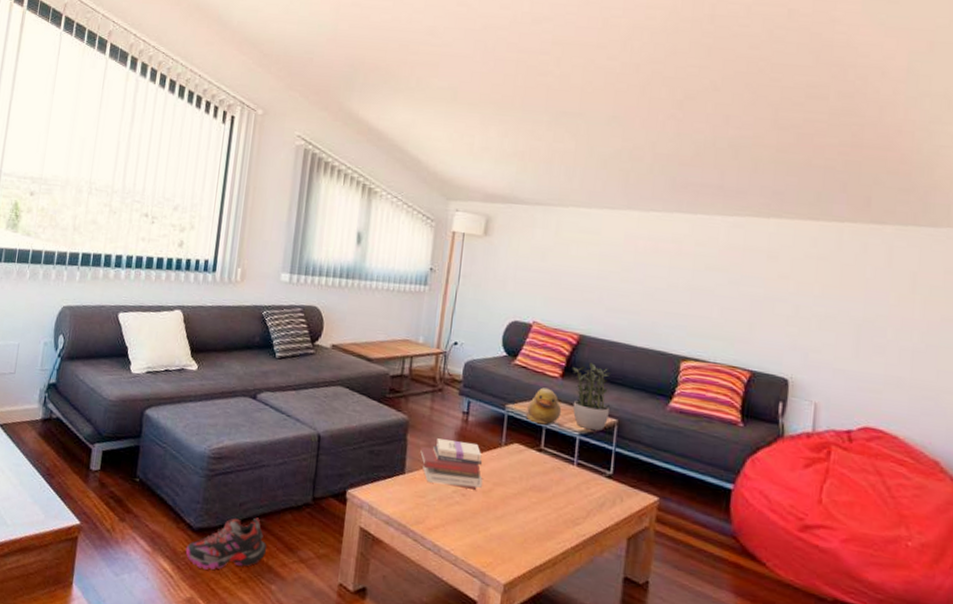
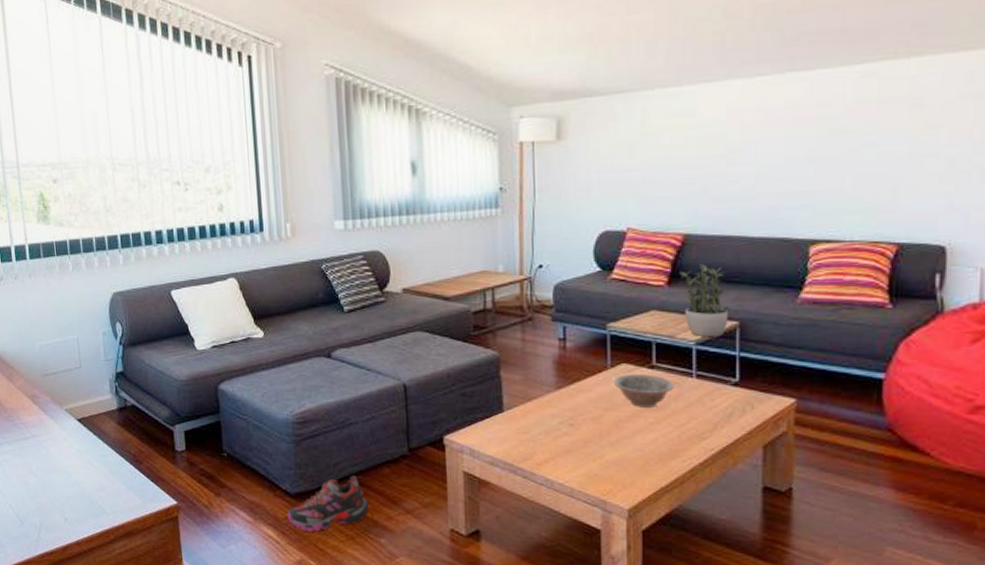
books: present [420,438,483,490] -> none [517,370,591,418]
decorative bowl: none [504,453,558,488] -> present [613,374,674,407]
rubber duck: present [526,387,562,425] -> none [632,299,672,339]

